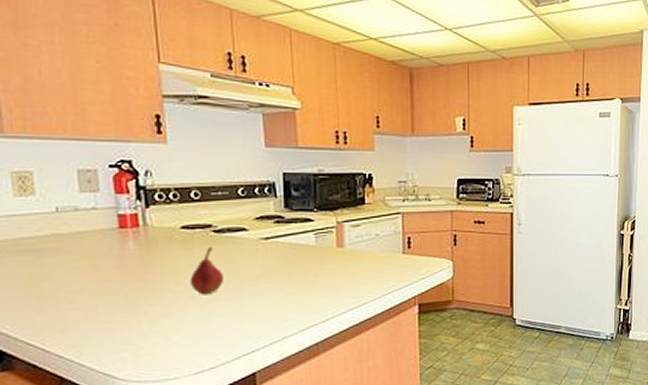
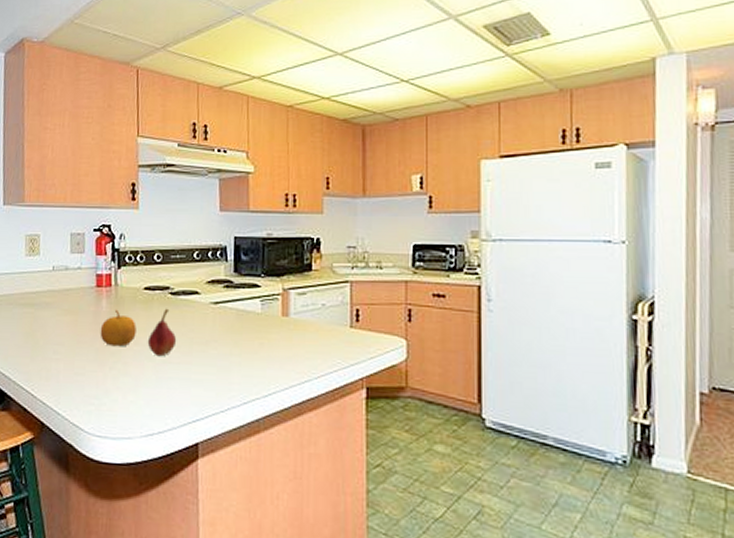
fruit: none [129,251,175,290] -> present [100,309,137,347]

